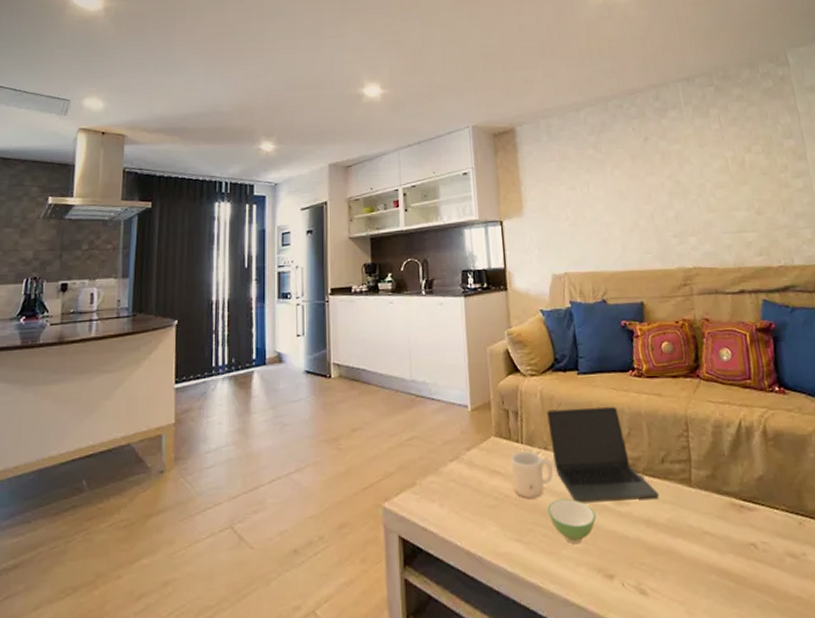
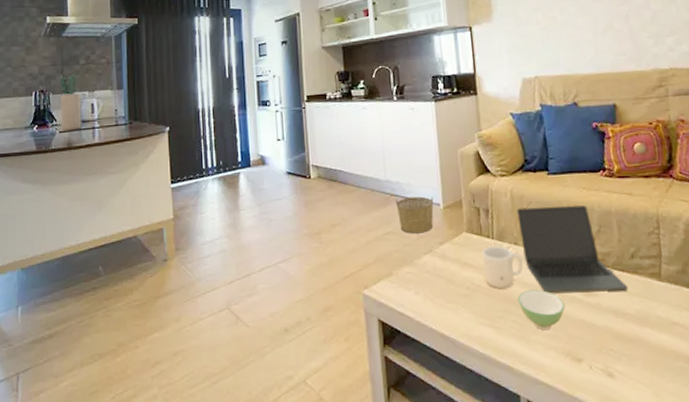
vase: none [53,255,79,324] -> present [60,69,81,131]
basket: none [421,397,462,439] -> present [395,196,434,234]

